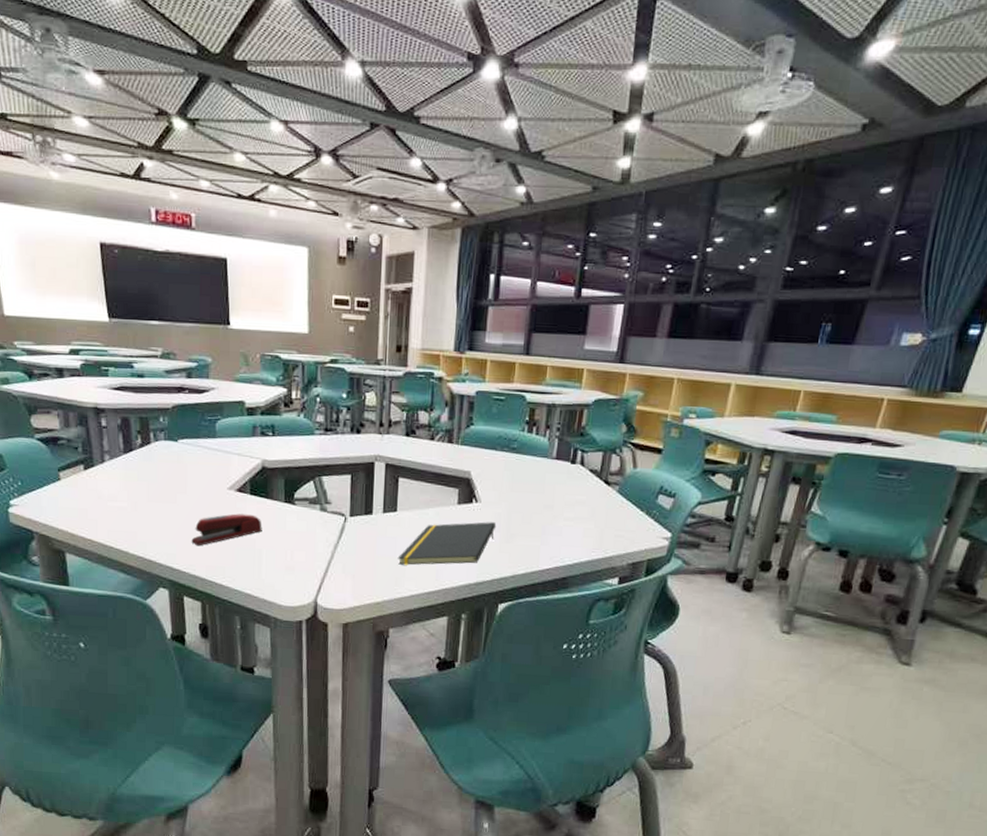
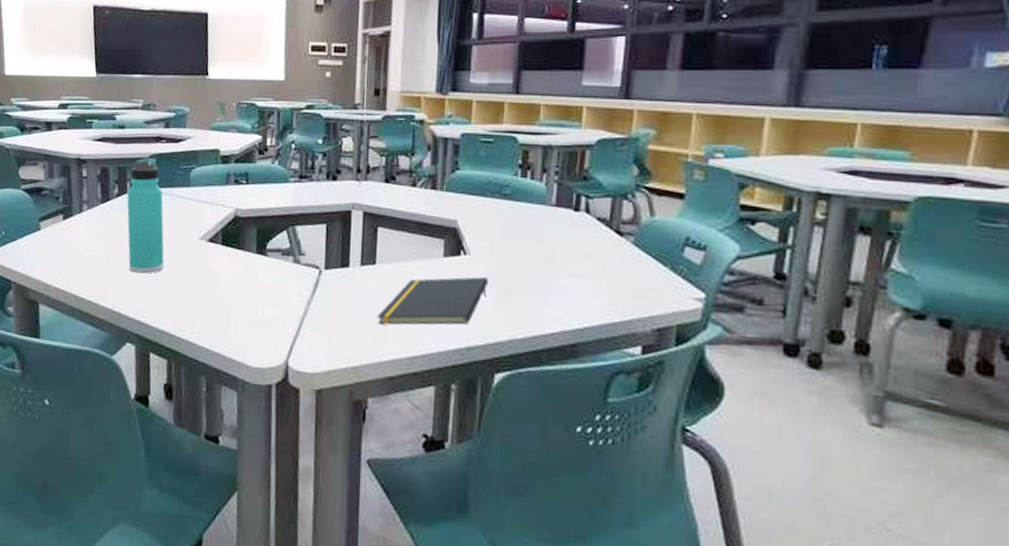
thermos bottle: none [151,407,193,523] -> present [127,157,164,274]
stapler: present [191,513,262,546] -> none [160,265,233,299]

